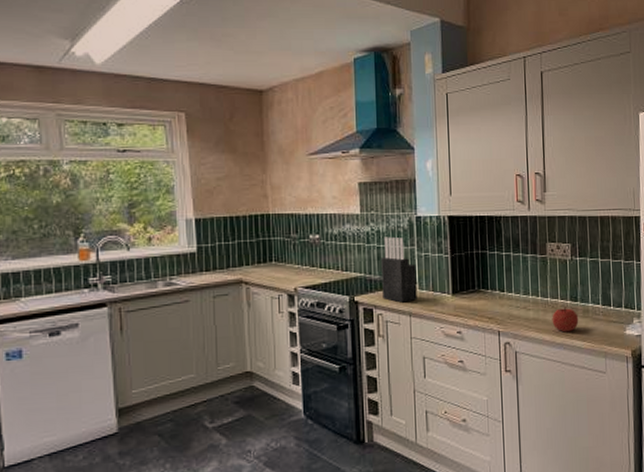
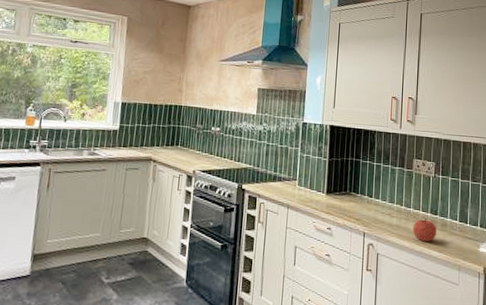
knife block: present [381,236,417,303] -> none [266,136,298,196]

